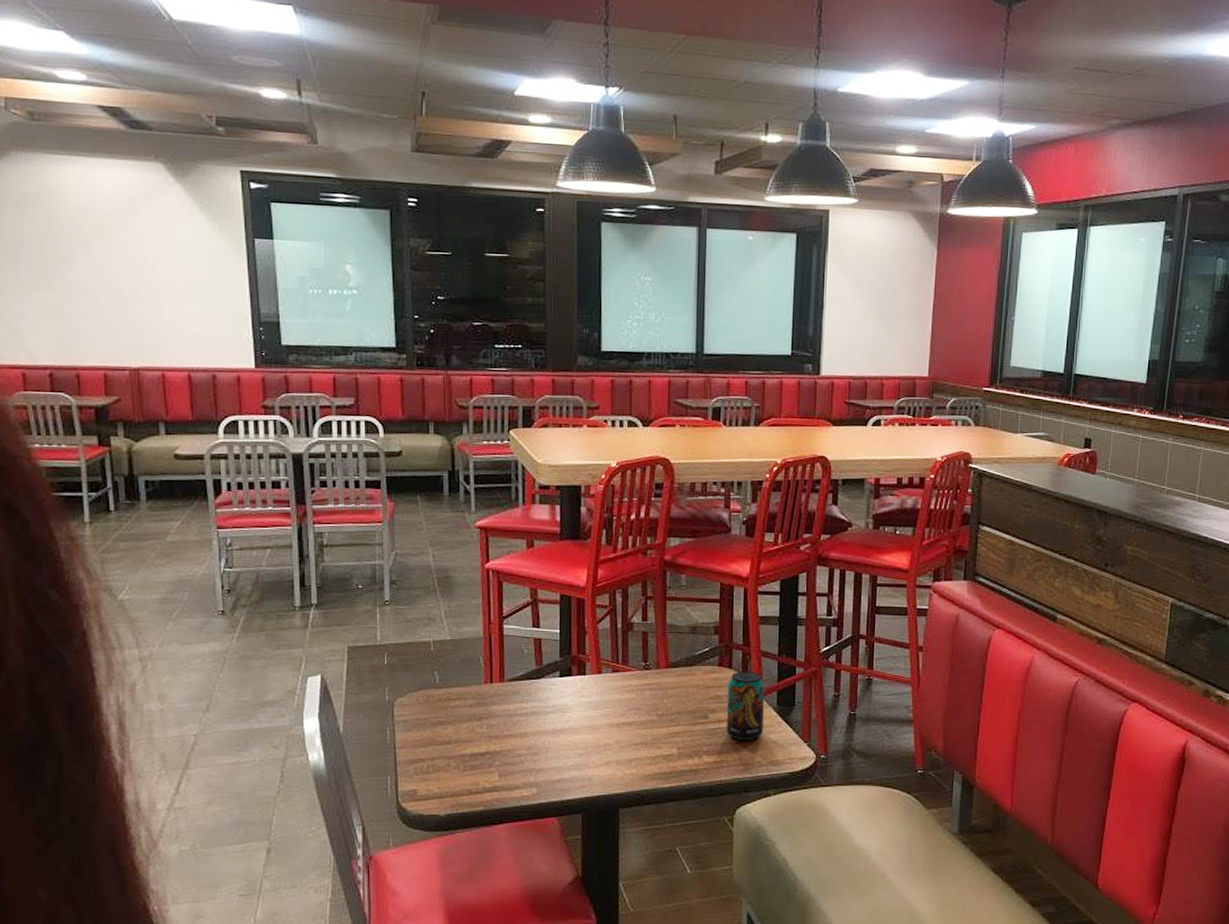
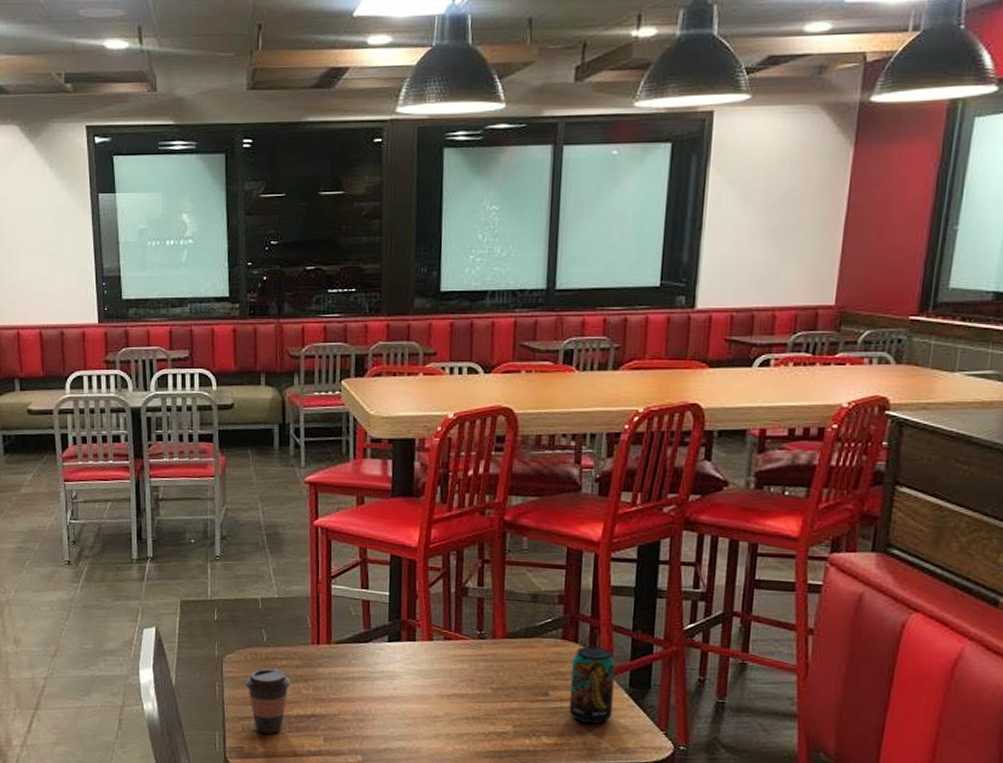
coffee cup: none [417,710,465,775] -> present [245,668,291,735]

